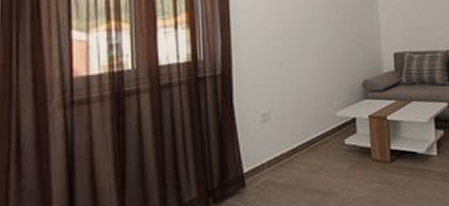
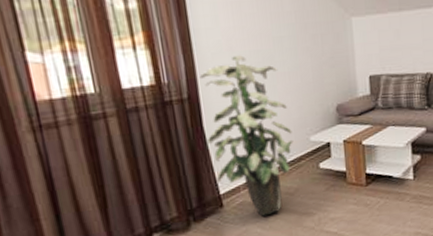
indoor plant: none [234,34,320,197] -> present [199,55,293,216]

